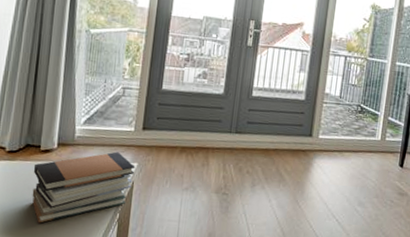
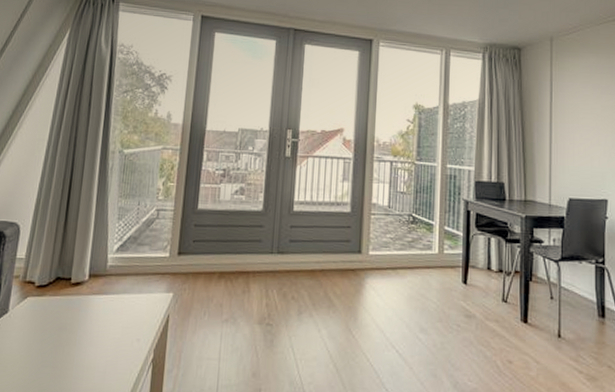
book stack: present [32,152,136,223] -> none [61,281,171,368]

